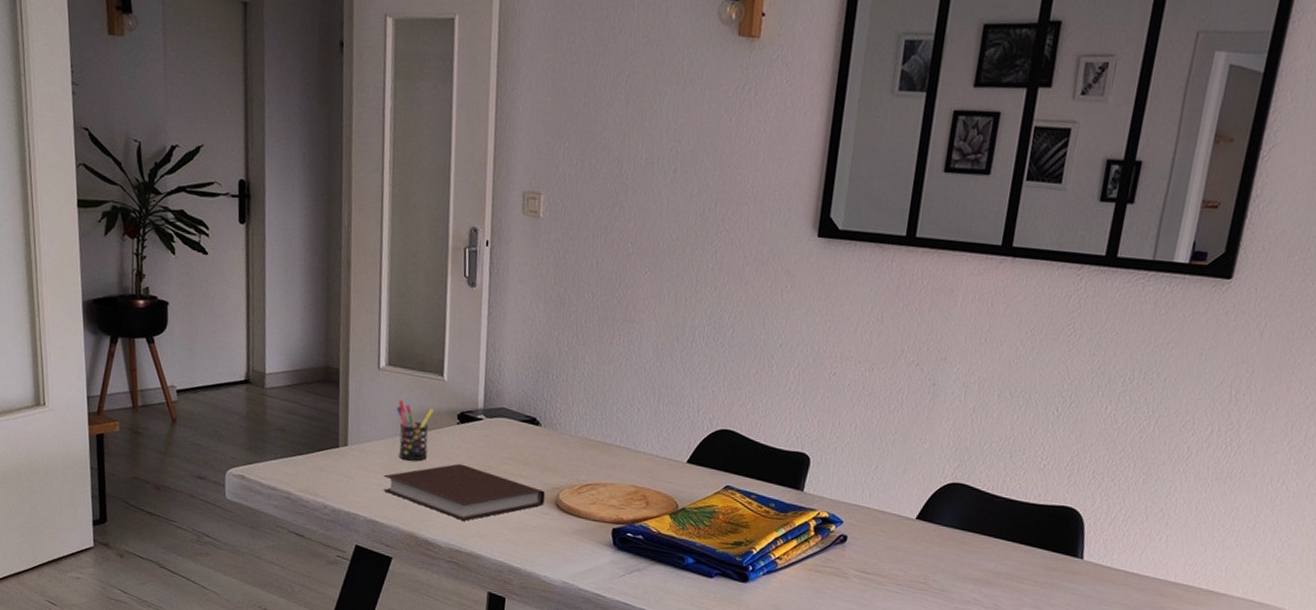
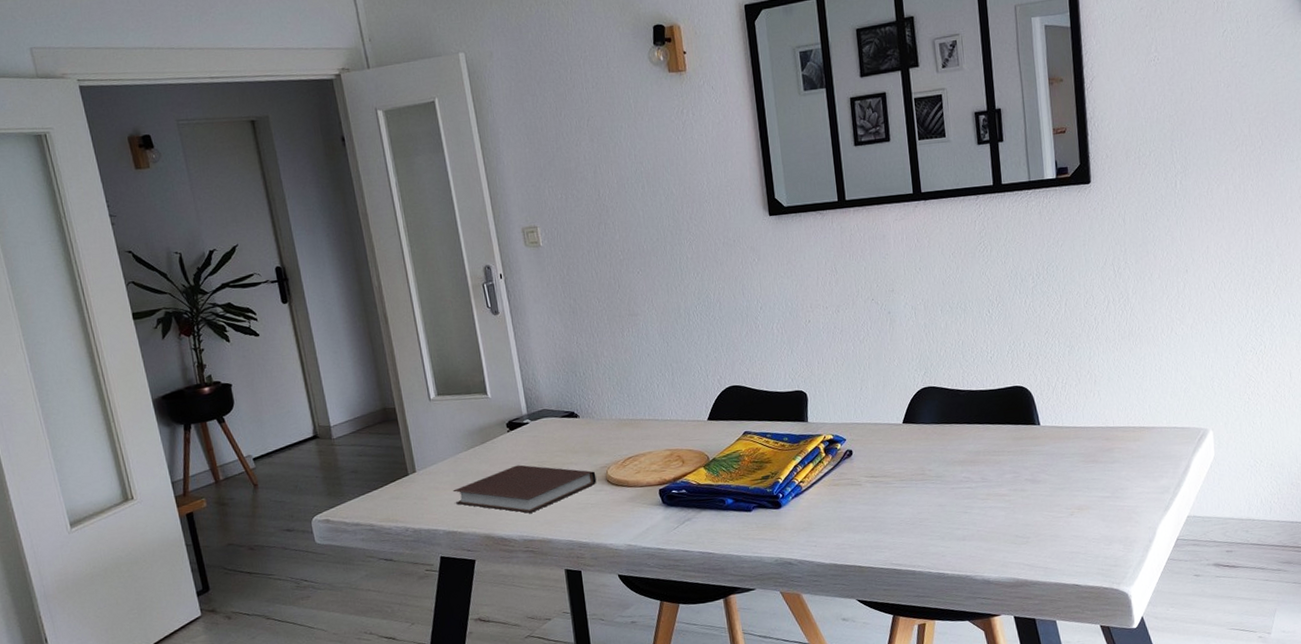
pen holder: present [397,400,434,461] -> none [452,422,487,473]

